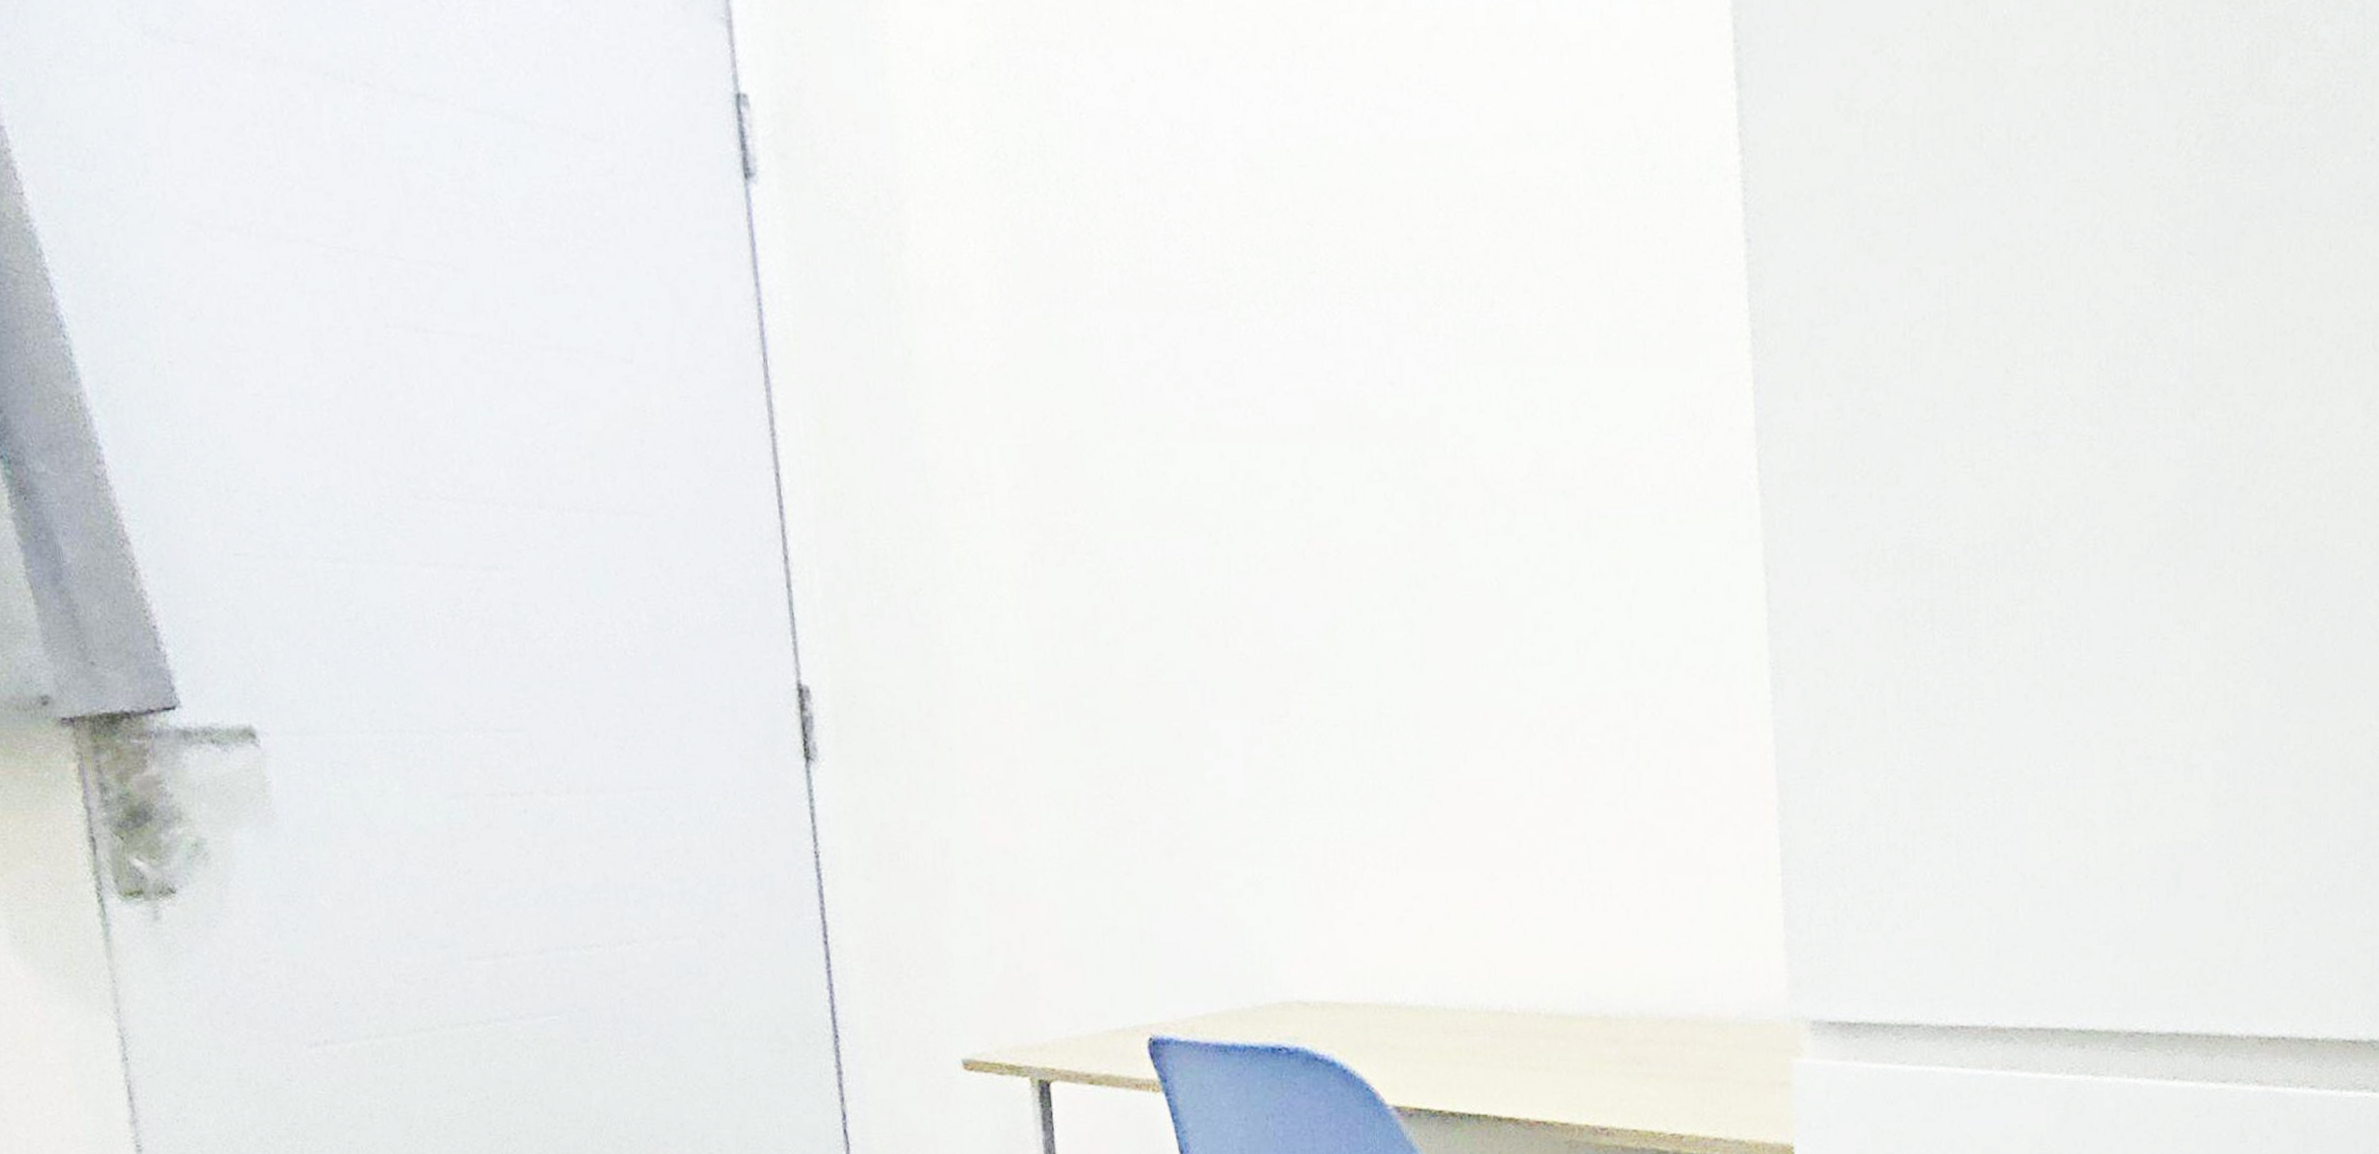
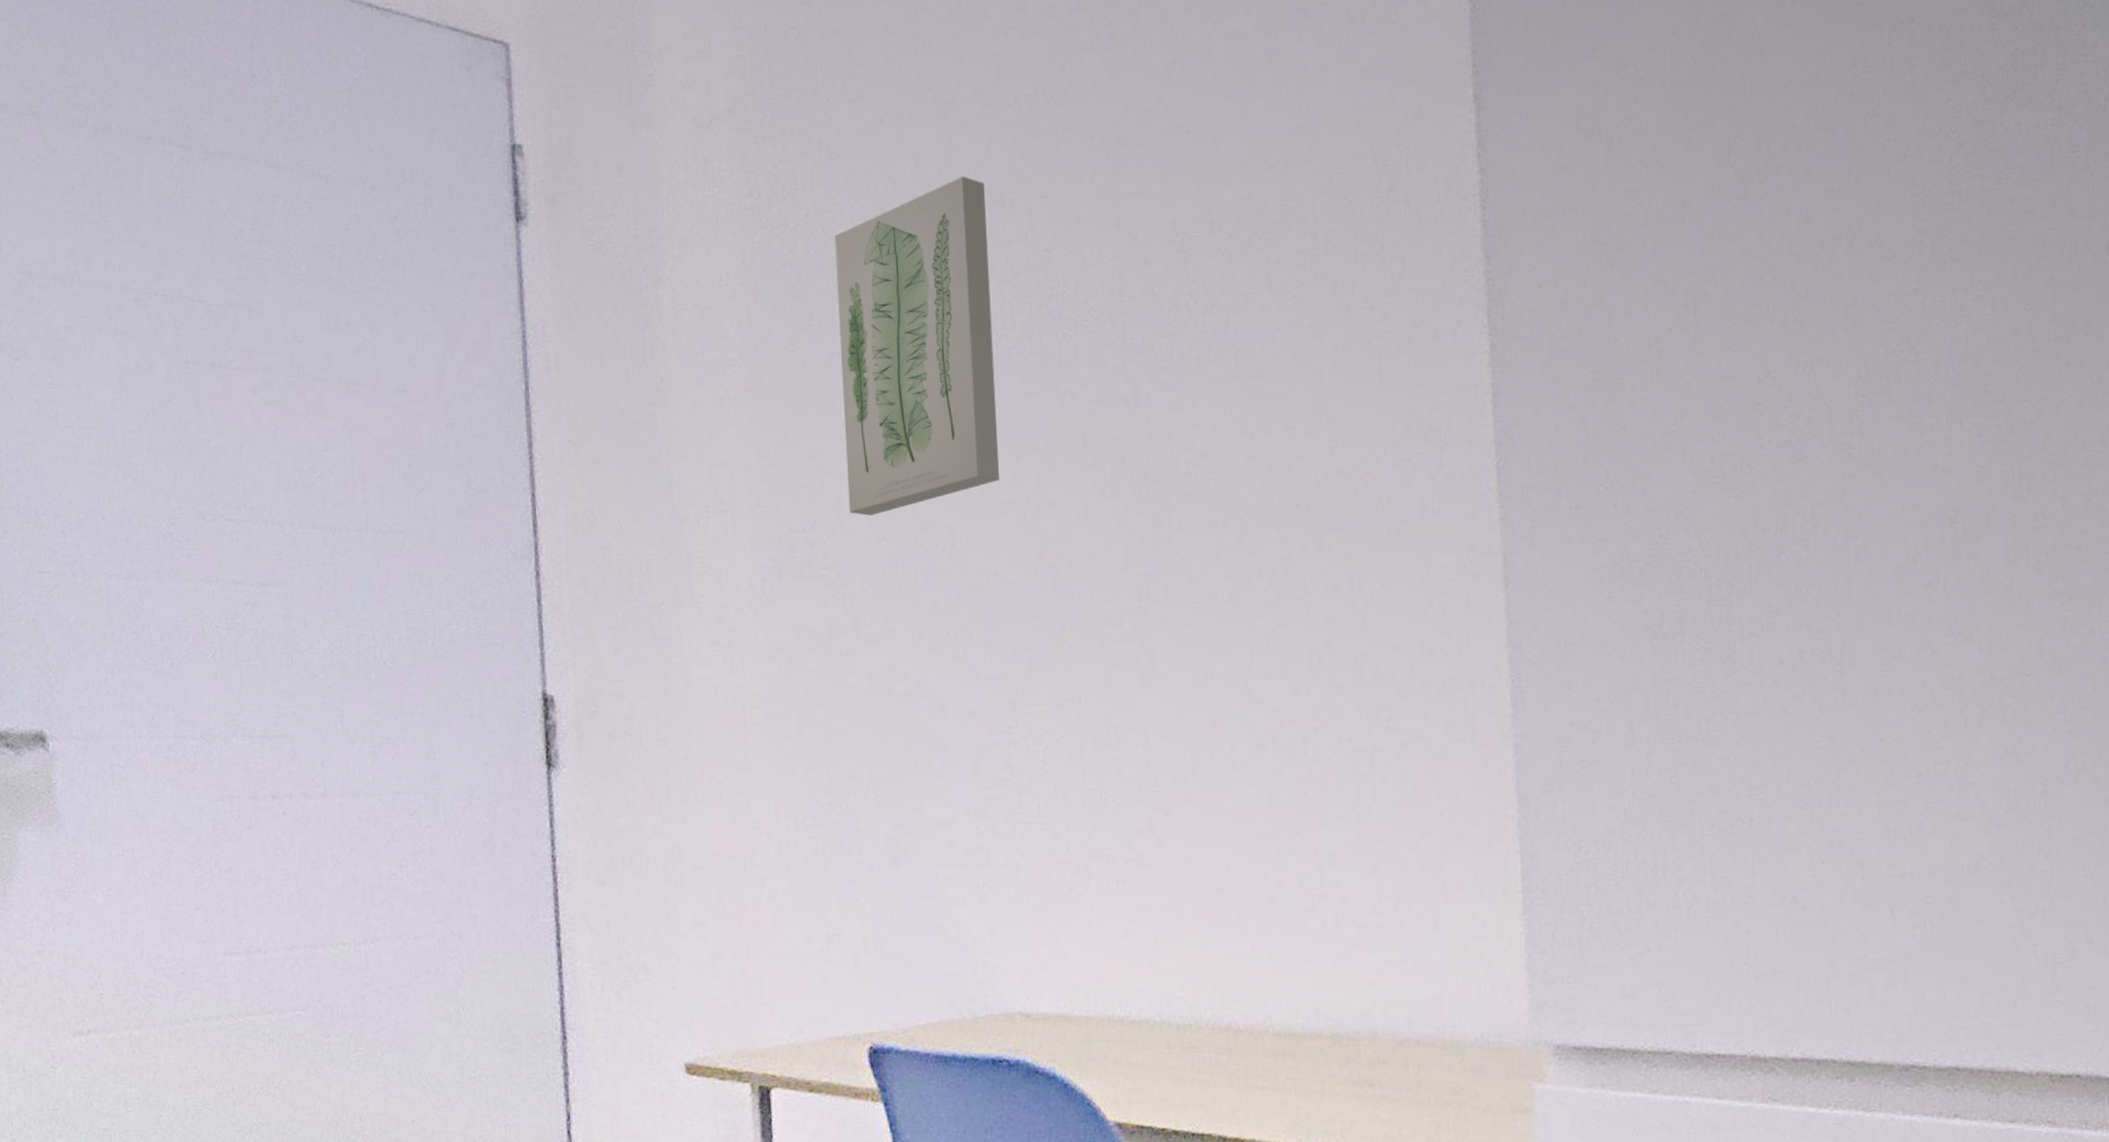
wall art: none [1087,141,1266,499] -> present [834,175,1000,516]

